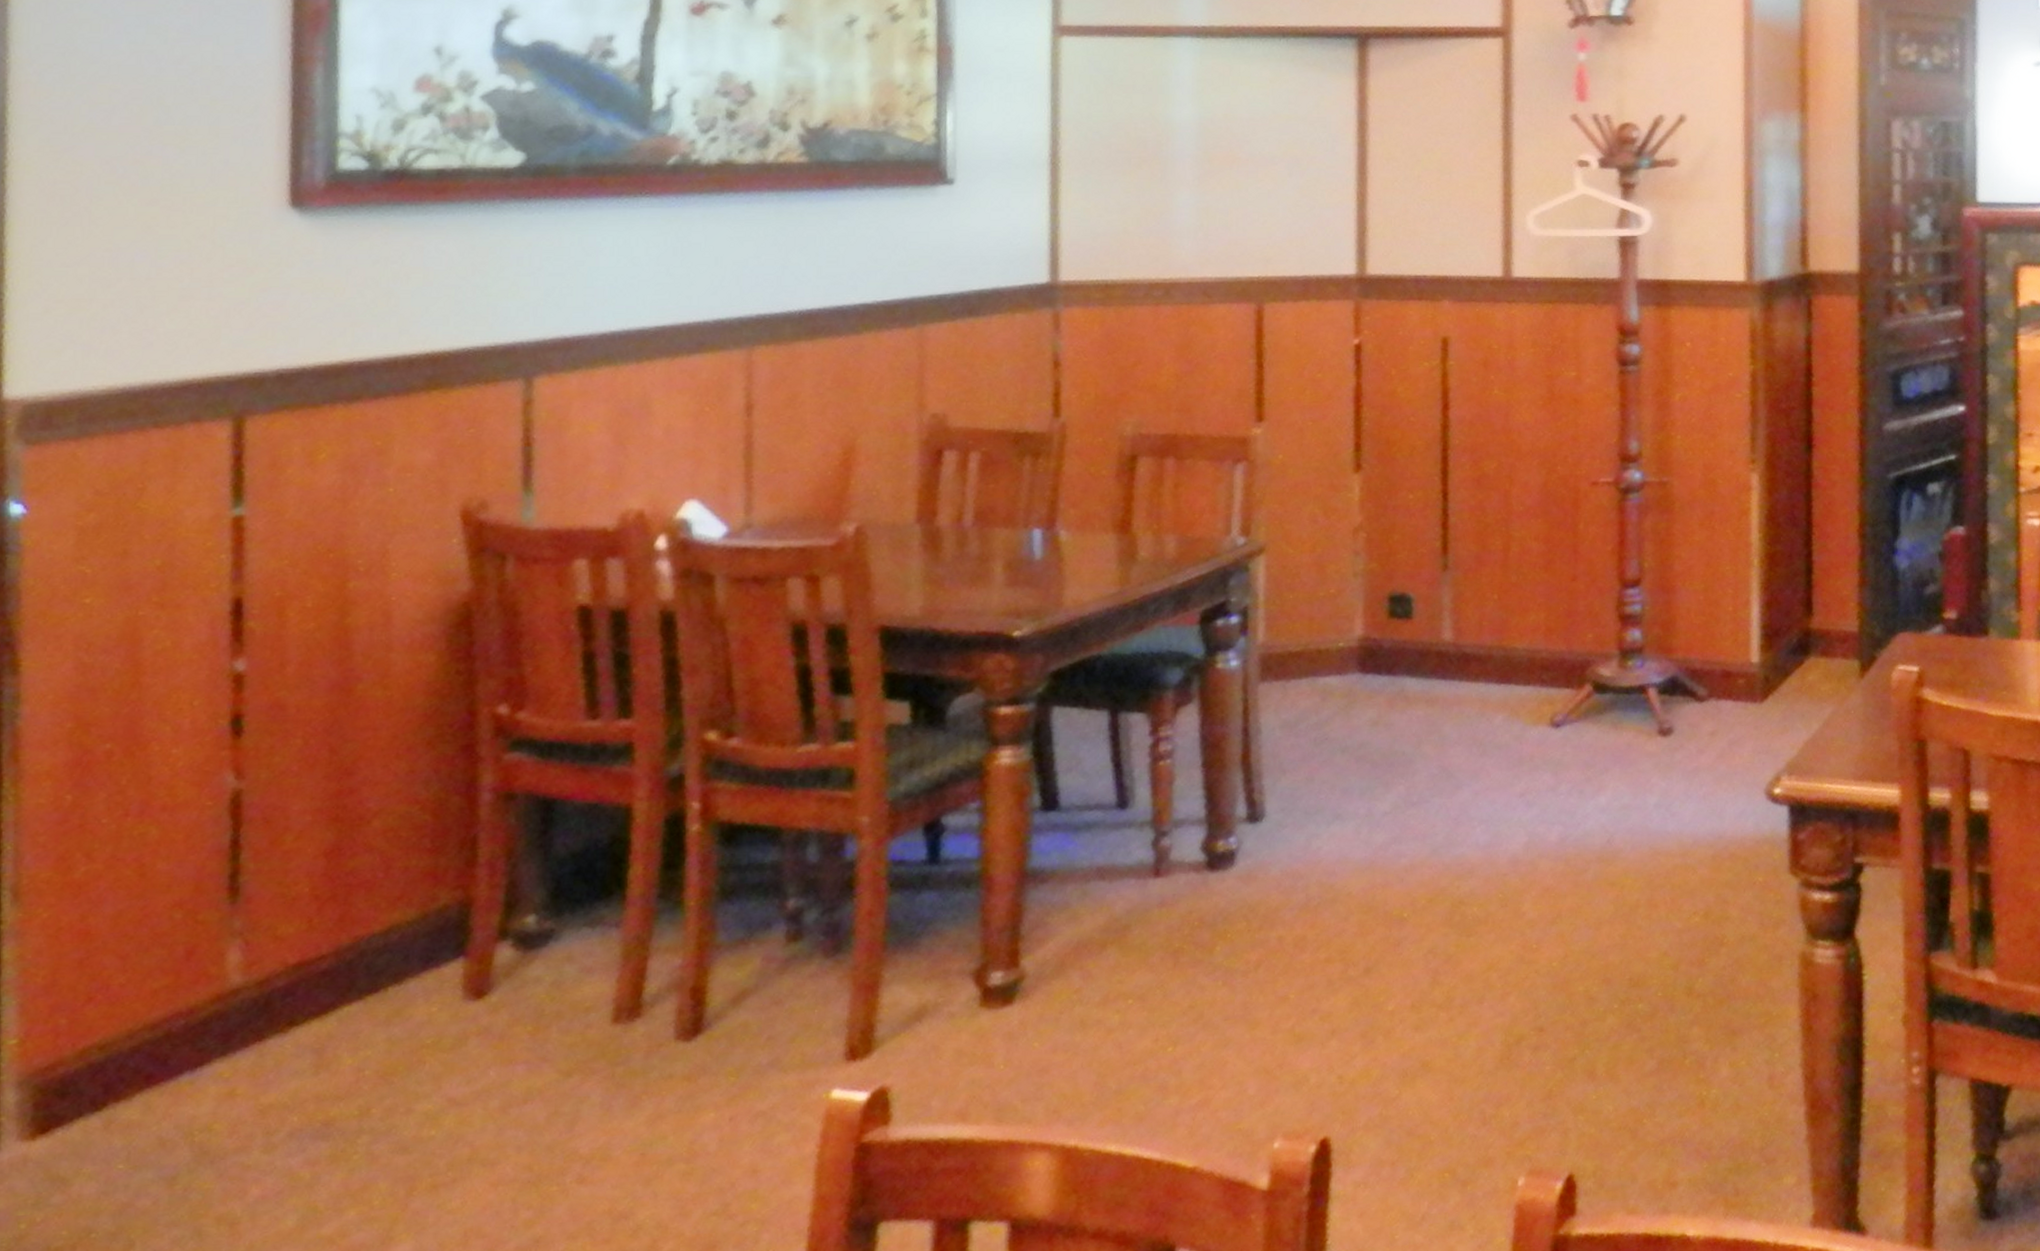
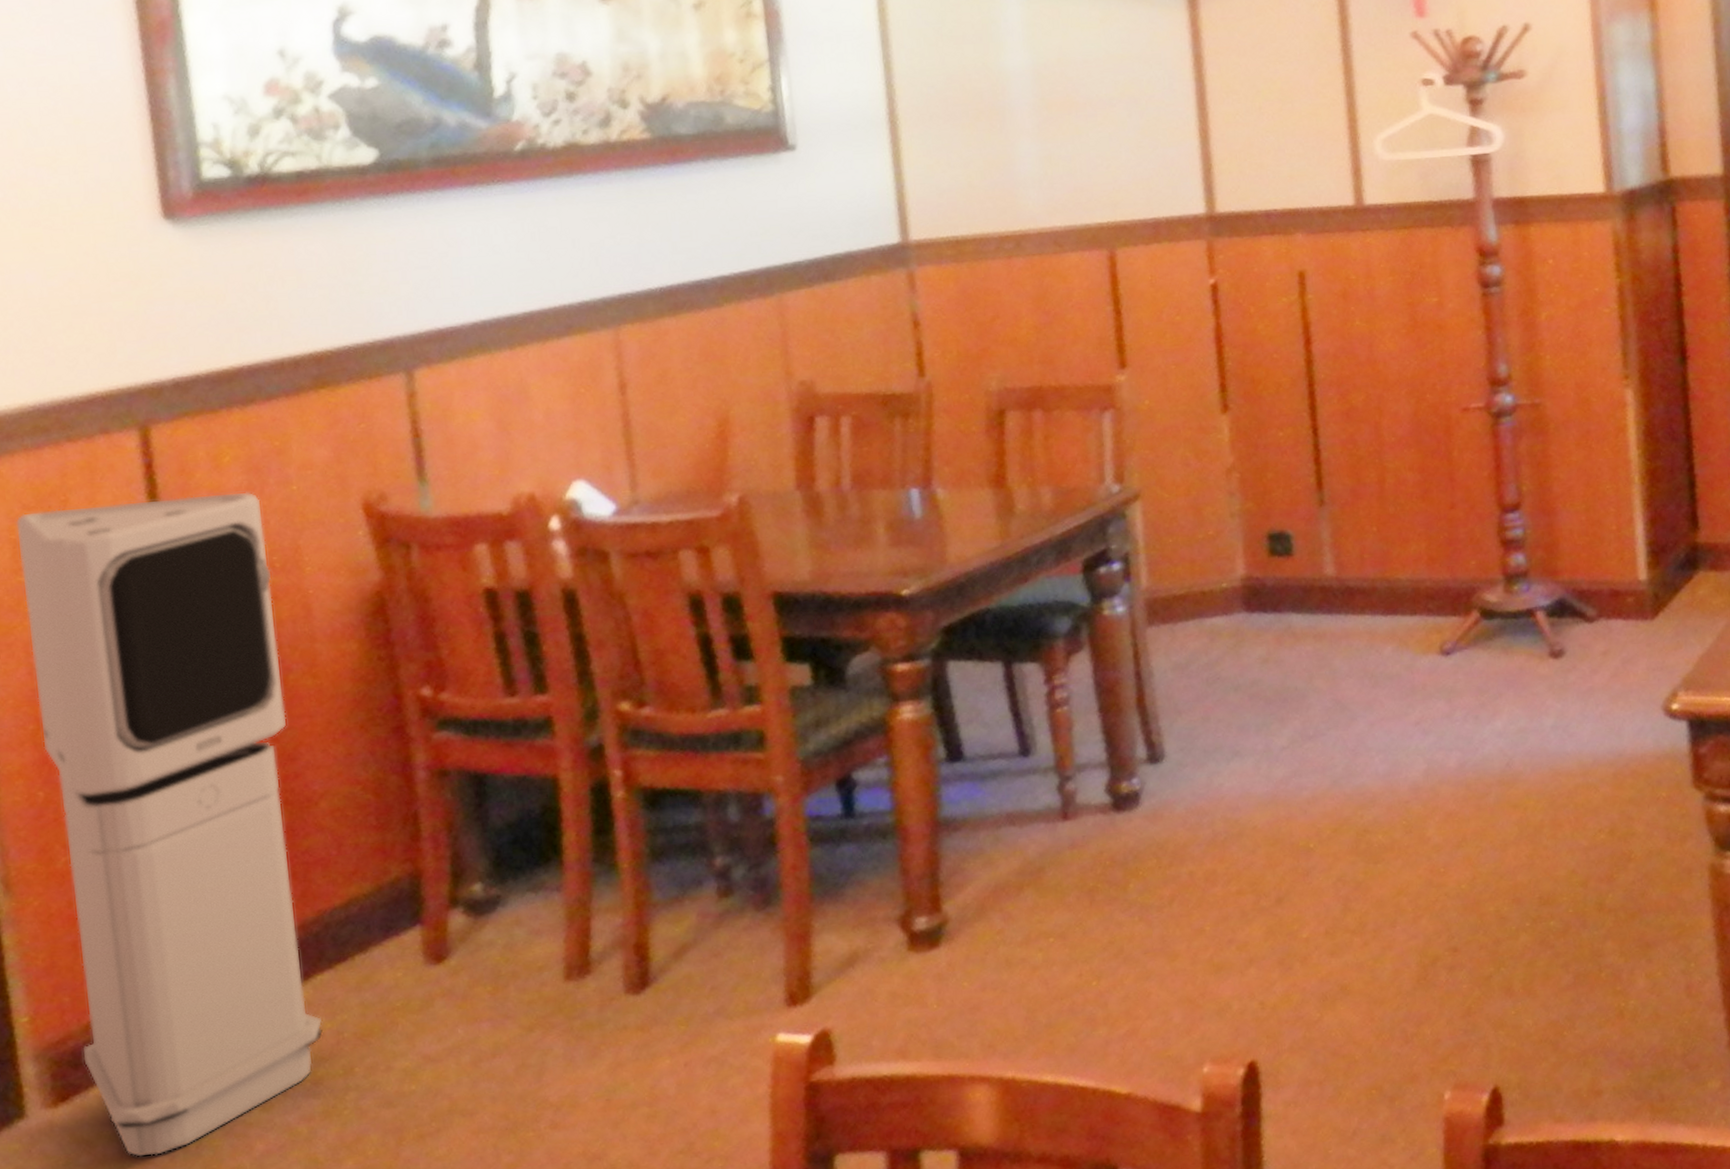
air purifier: none [72,491,354,1199] -> present [15,492,323,1157]

